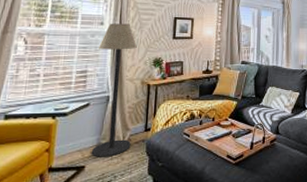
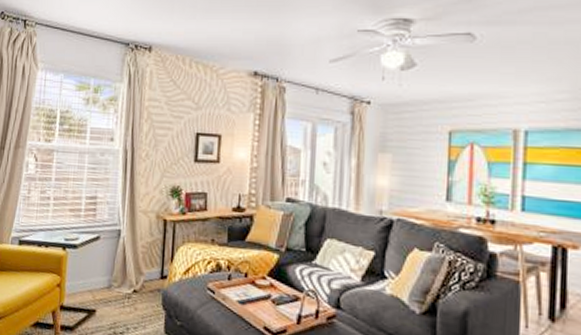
floor lamp: present [91,23,137,157] -> none [102,139,151,304]

